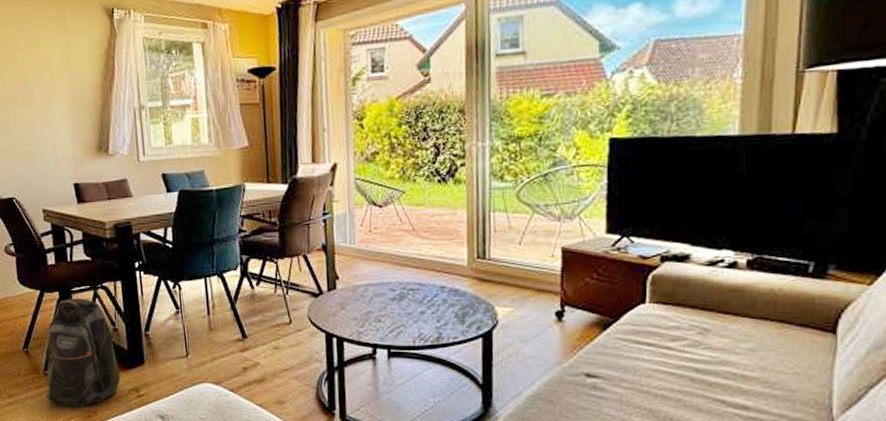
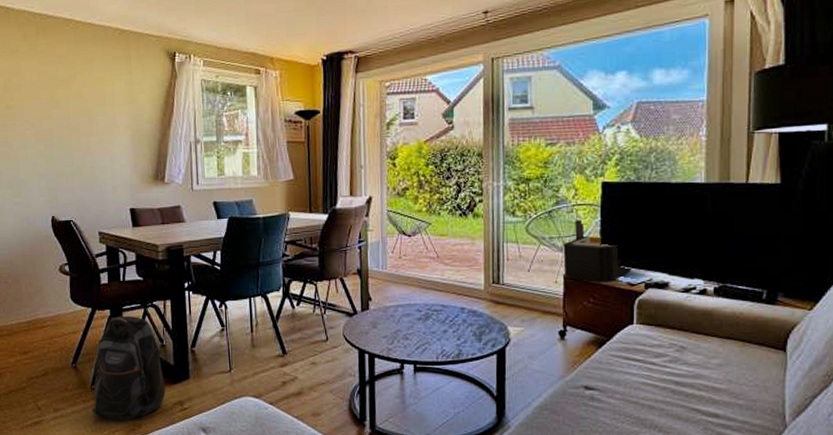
speaker: none [561,183,645,256] -> present [563,220,632,282]

